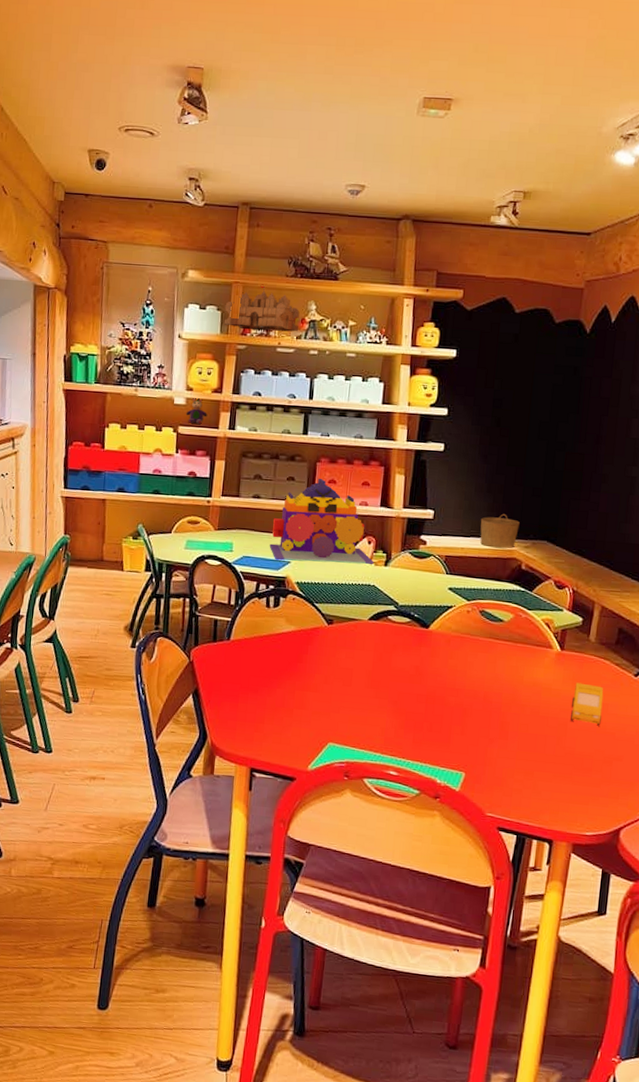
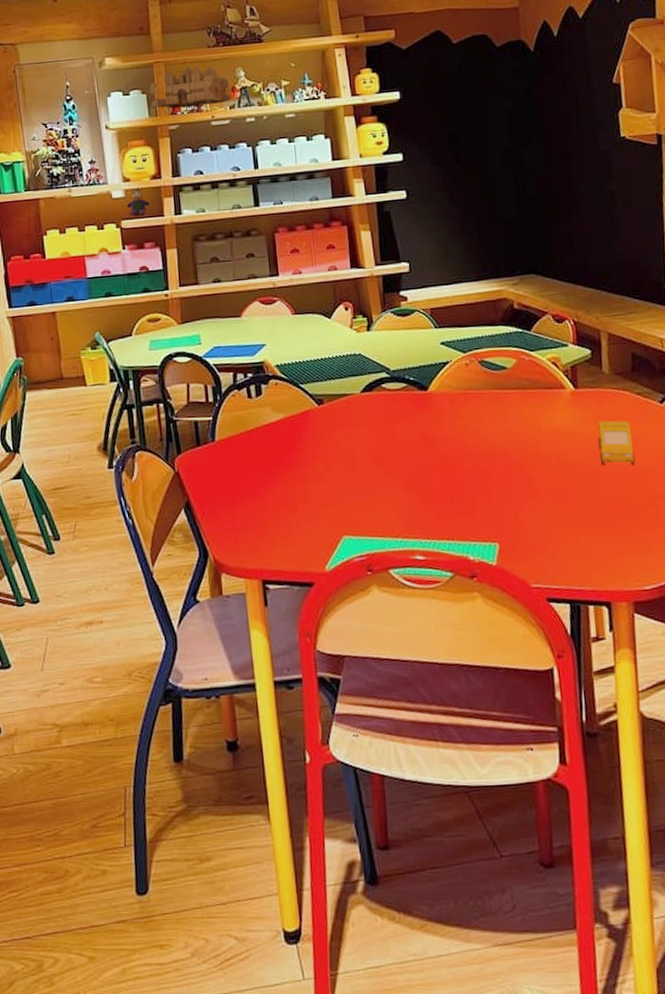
toy building set: present [269,478,374,565] -> none [238,249,355,345]
basket: present [480,513,520,549] -> none [459,252,503,292]

